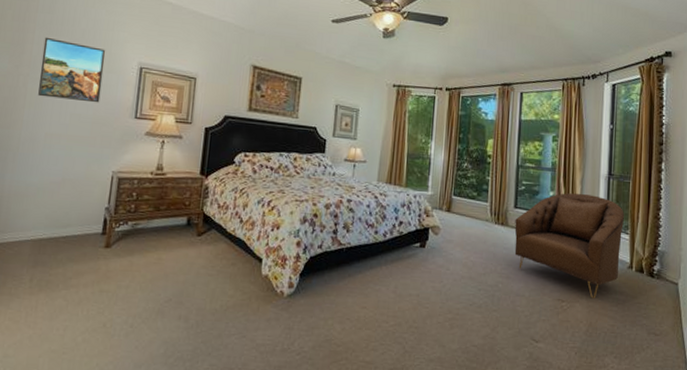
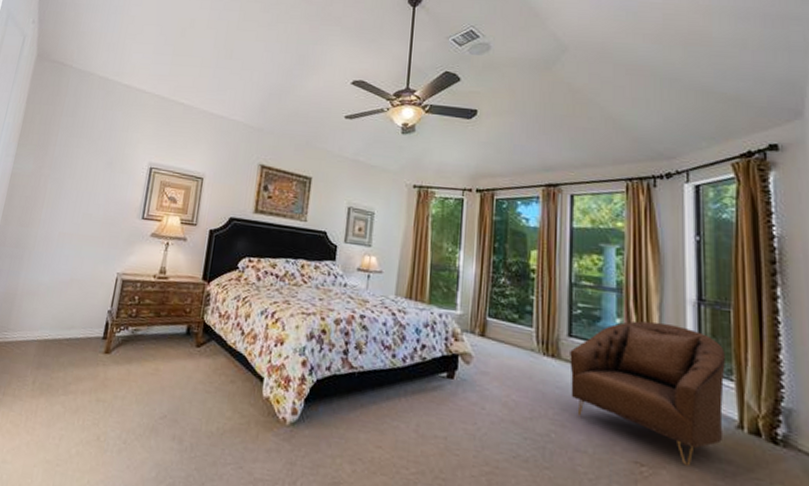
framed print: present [38,37,106,103] -> none [56,139,120,203]

